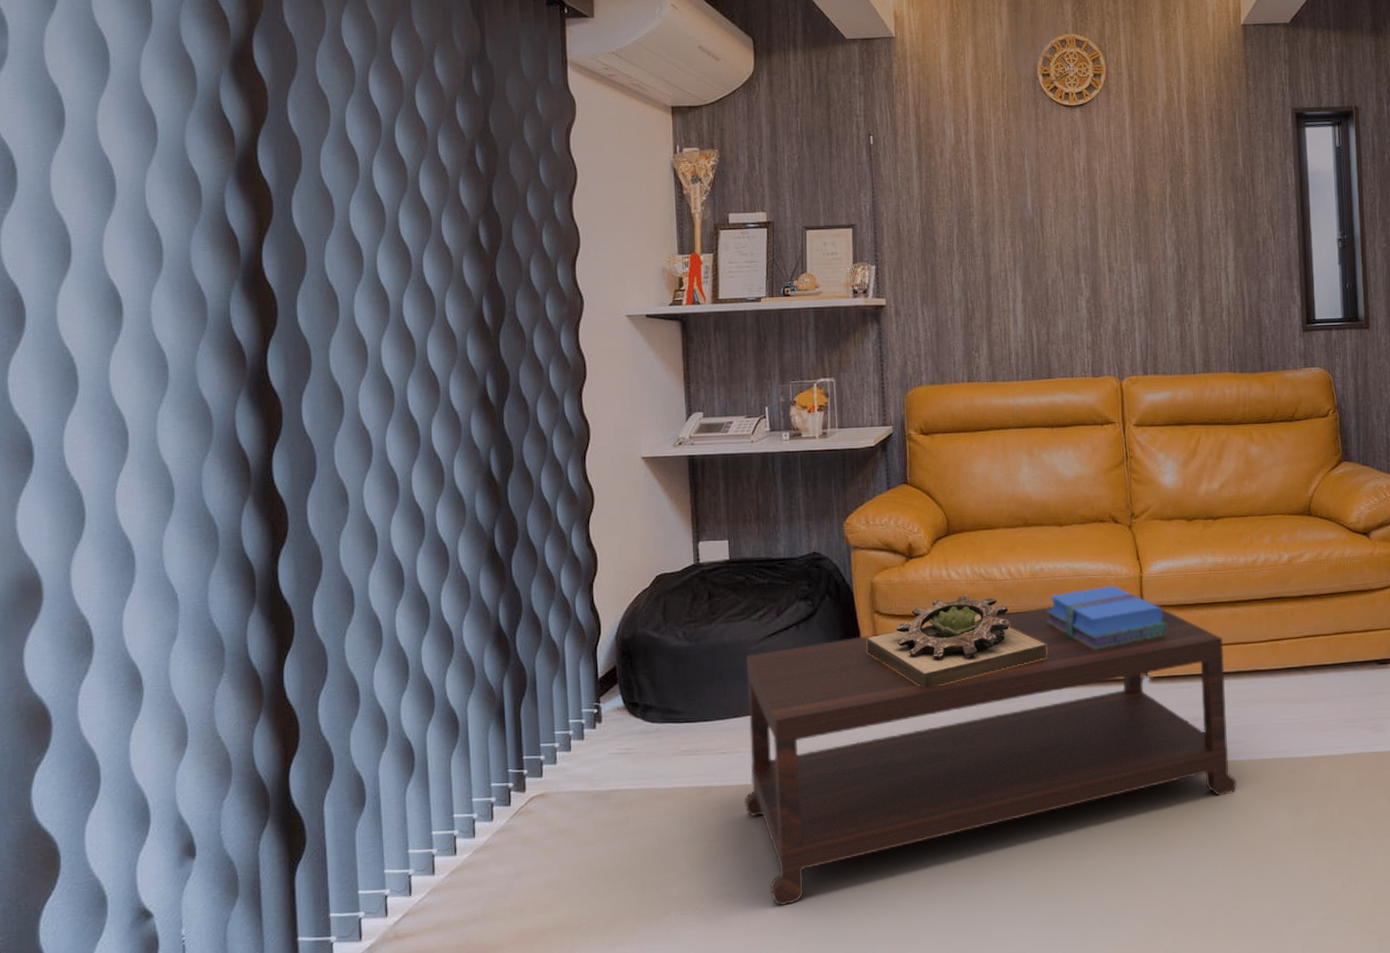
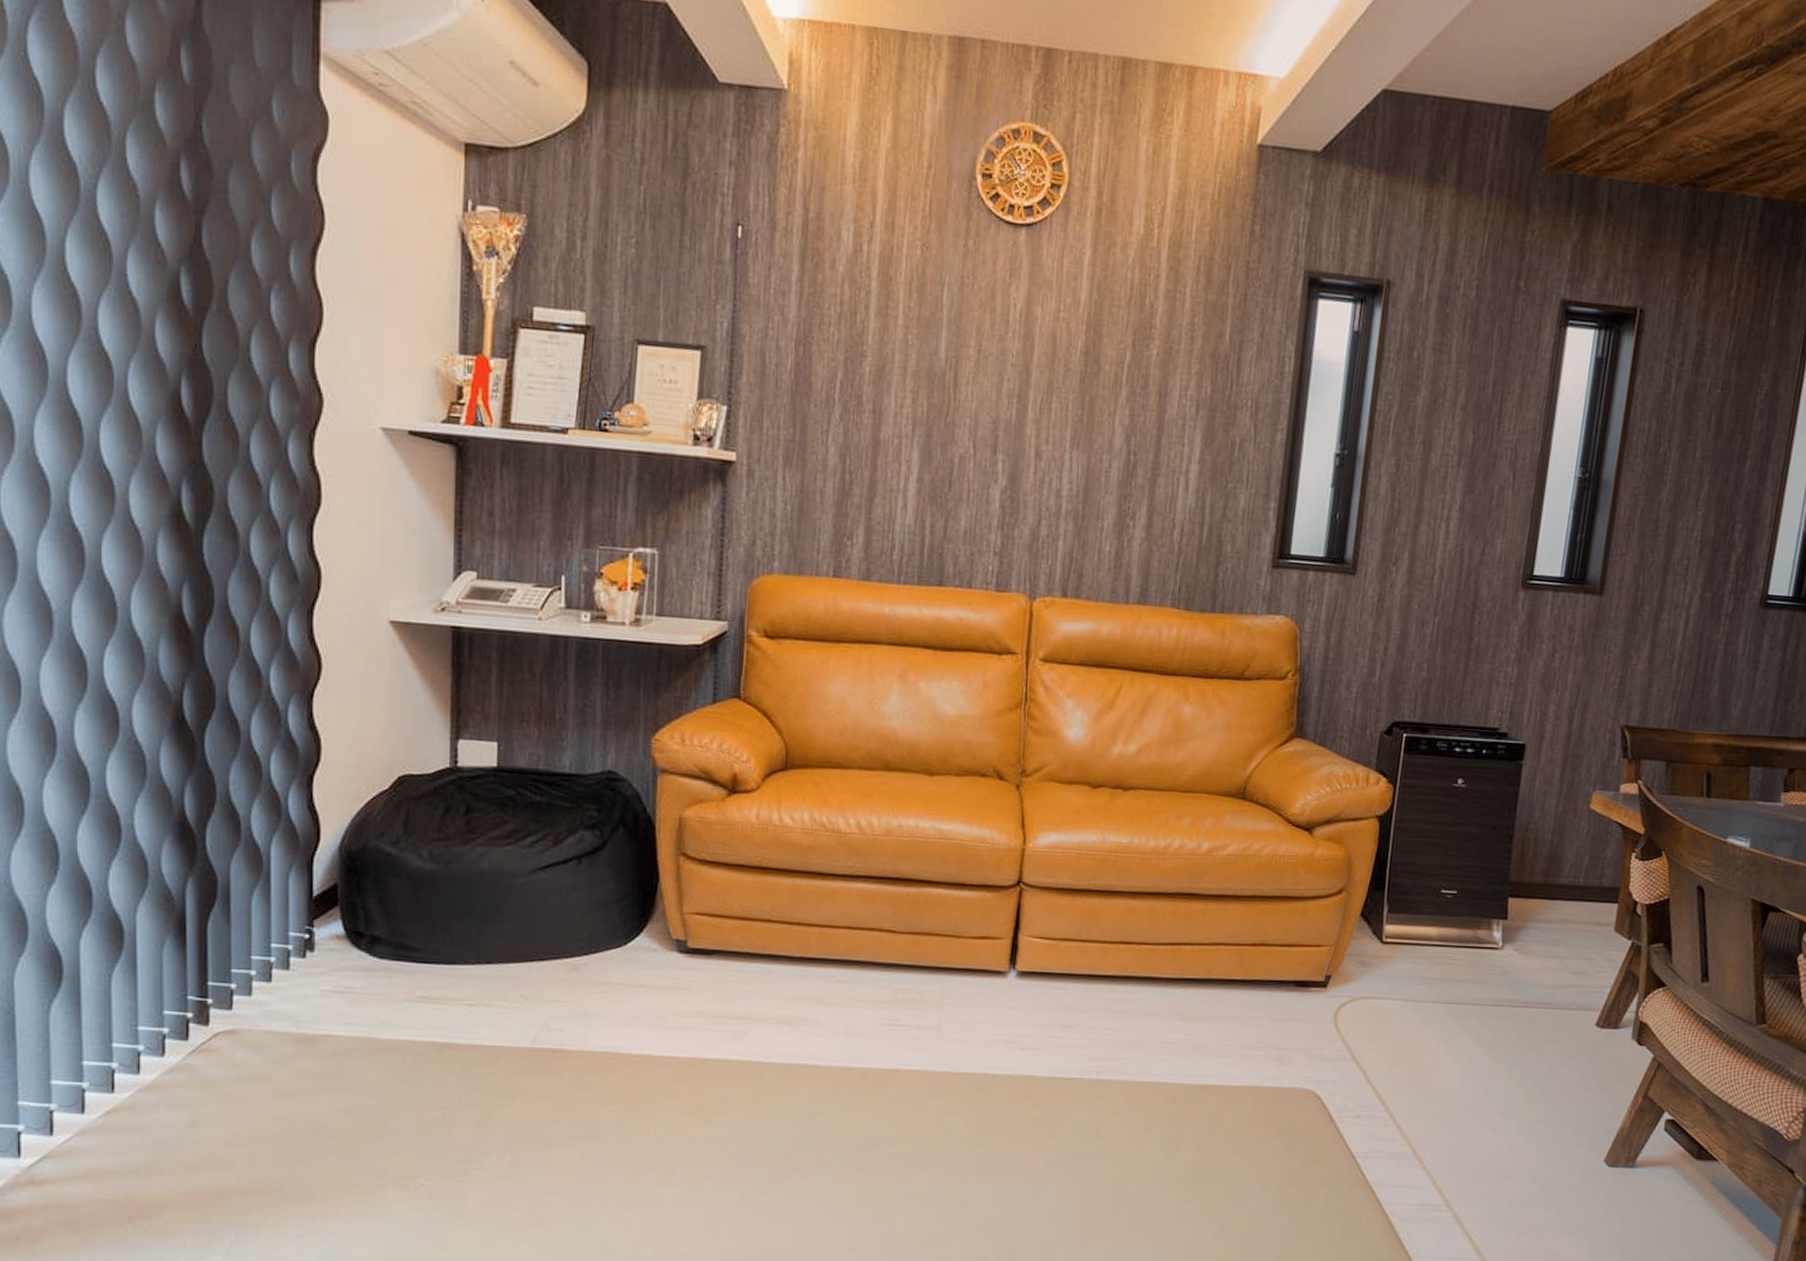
coffee table: present [745,597,1236,905] -> none [493,872,1115,1192]
succulent planter: present [866,595,1047,689] -> none [665,846,894,955]
books: present [1046,585,1168,650] -> none [897,855,1048,932]

